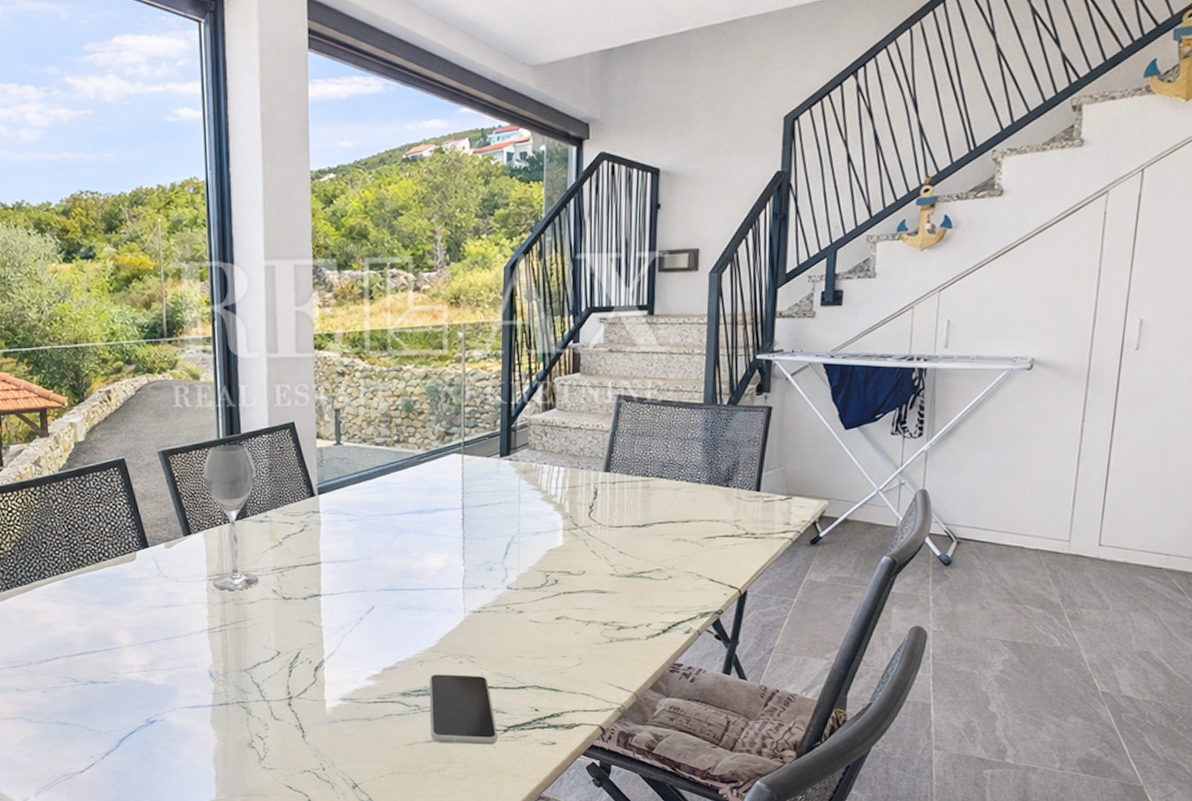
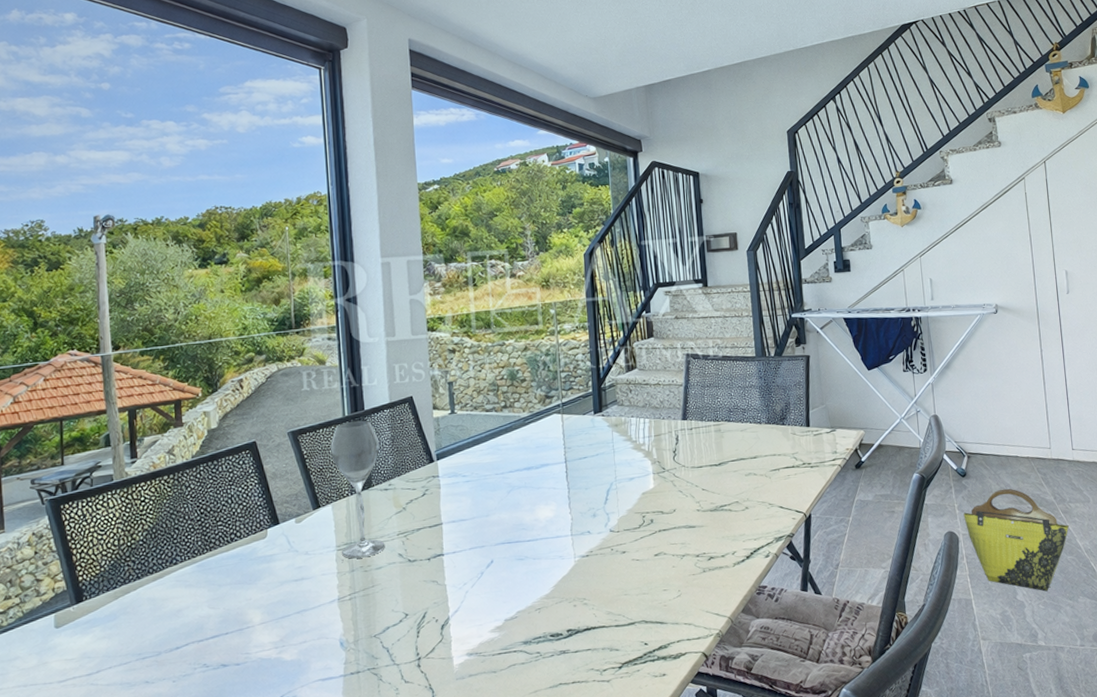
mobile phone: present [429,674,497,745] -> none [547,617,613,687]
tote bag: none [938,584,1075,705] -> present [963,488,1070,592]

